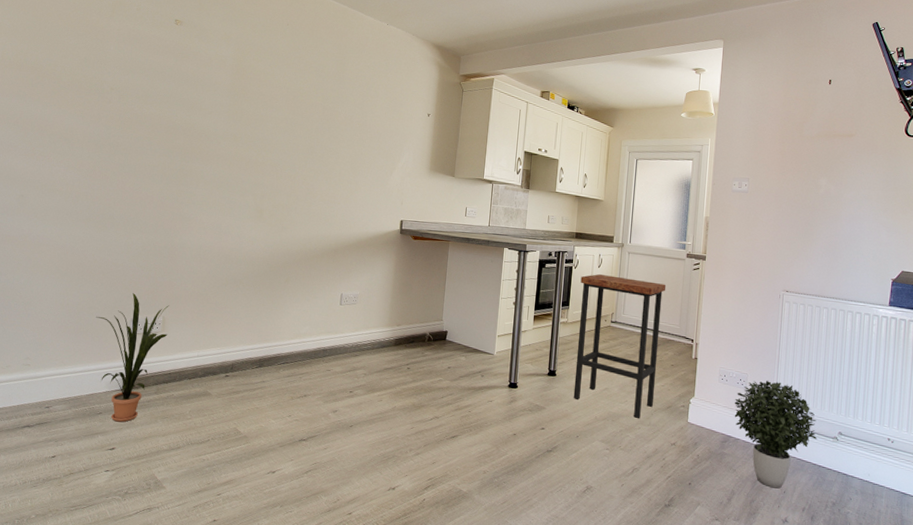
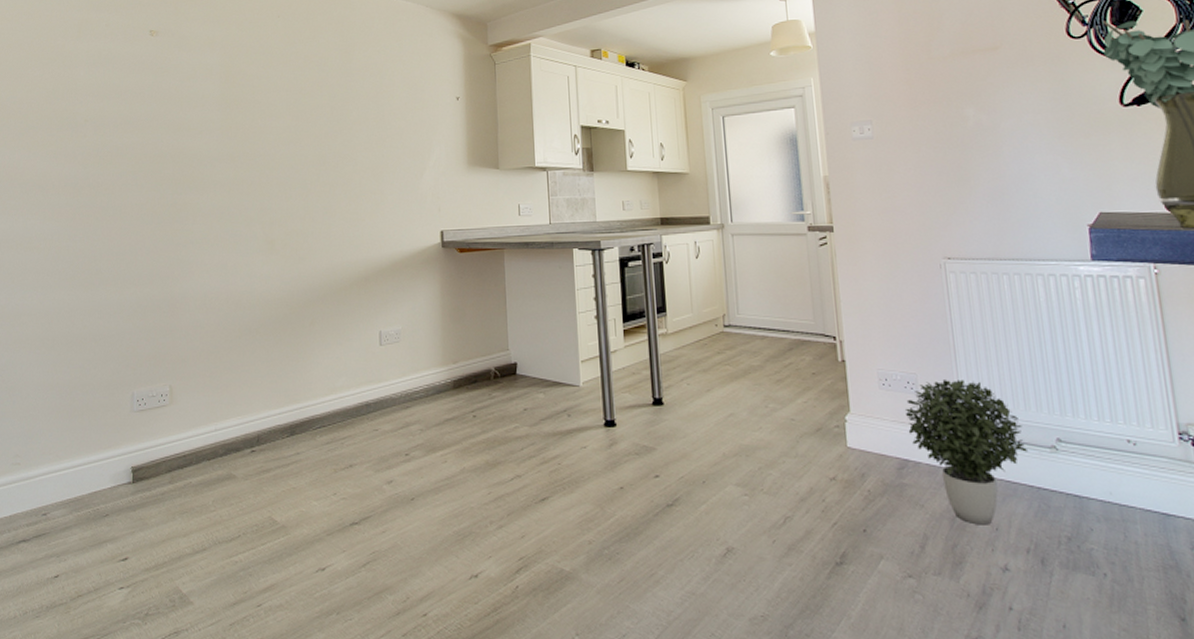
house plant: present [96,293,170,423] -> none [91,361,178,524]
bar stool: present [573,274,667,418] -> none [675,266,797,449]

